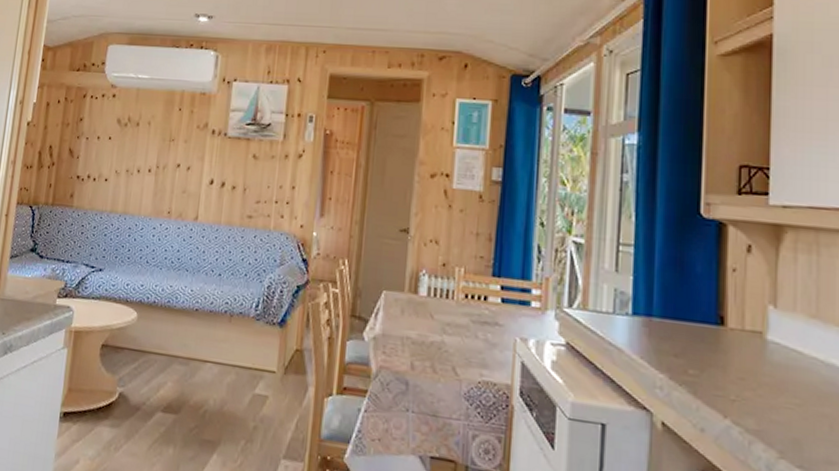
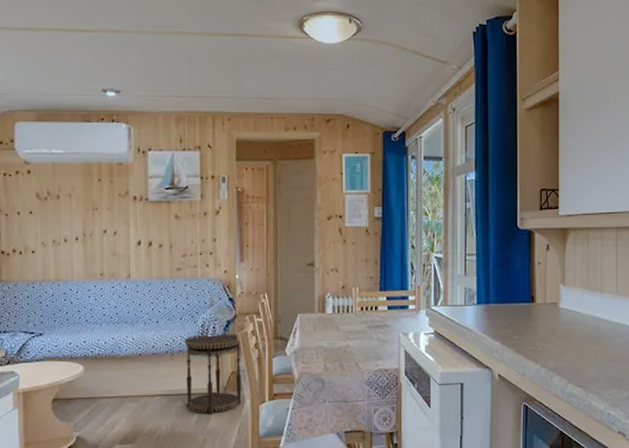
side table: none [240,296,311,397] -> present [184,332,242,414]

